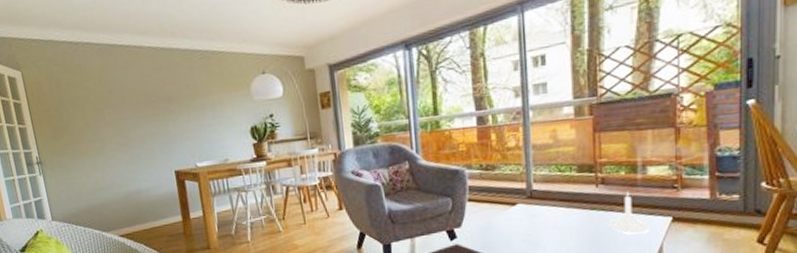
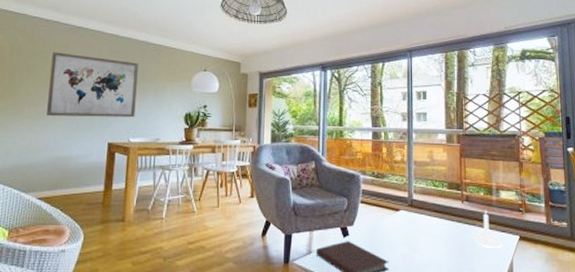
wall art: none [92,76,197,151] -> present [47,52,138,118]

